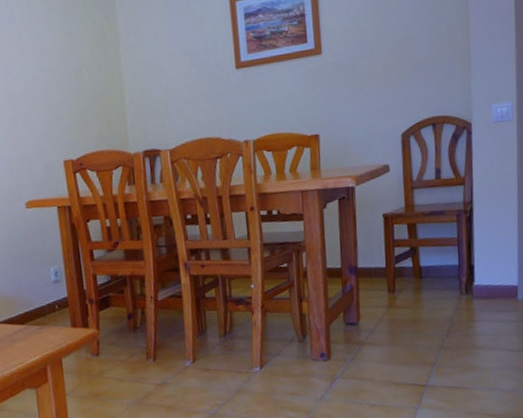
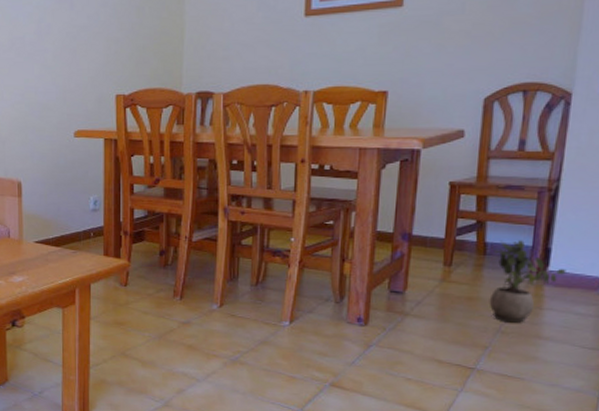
potted plant: none [429,260,489,338] -> present [489,240,566,323]

